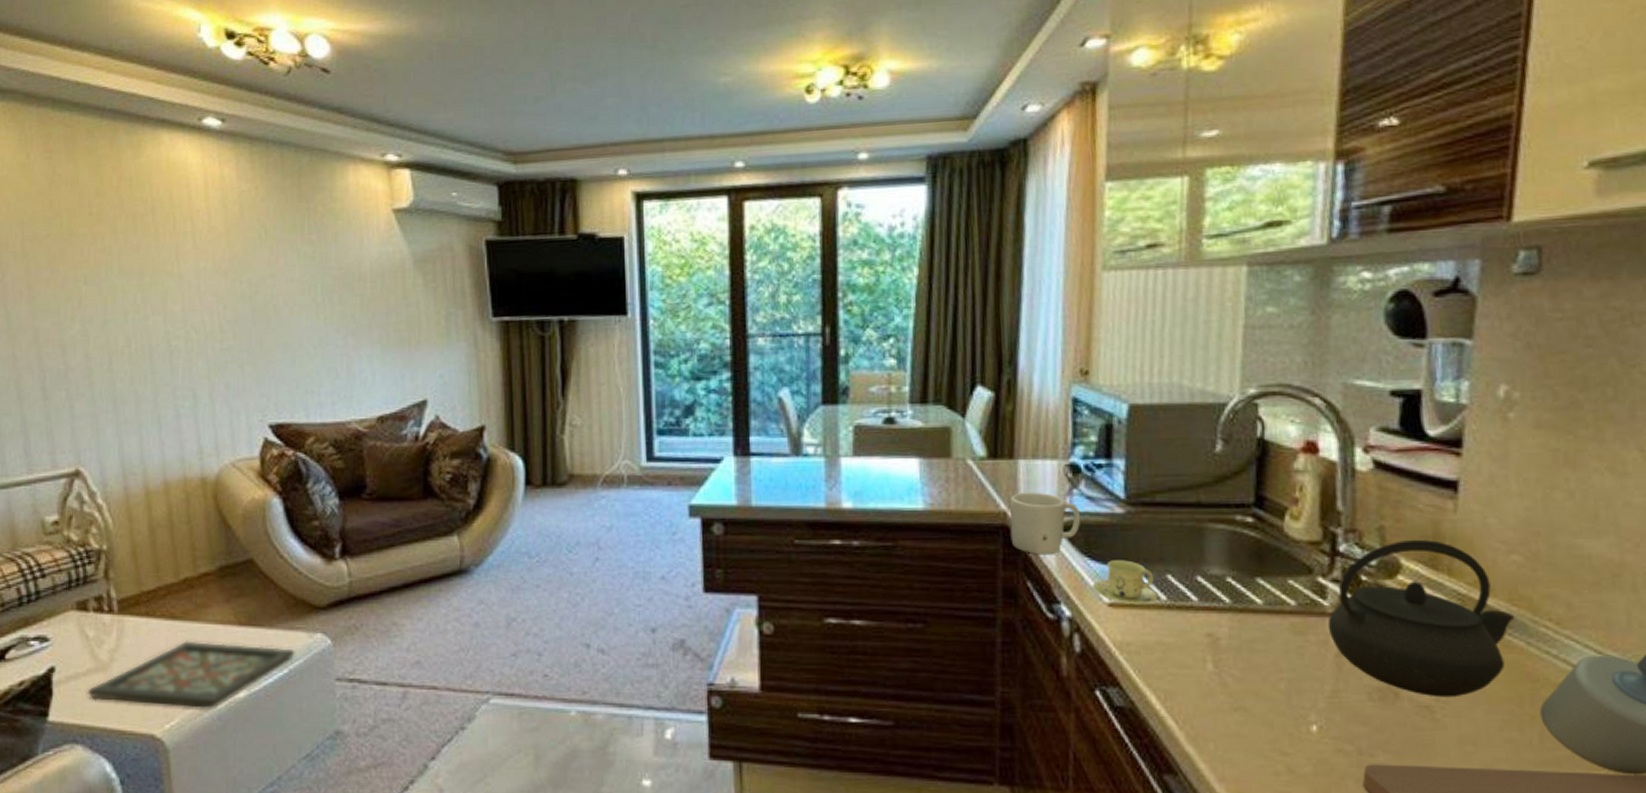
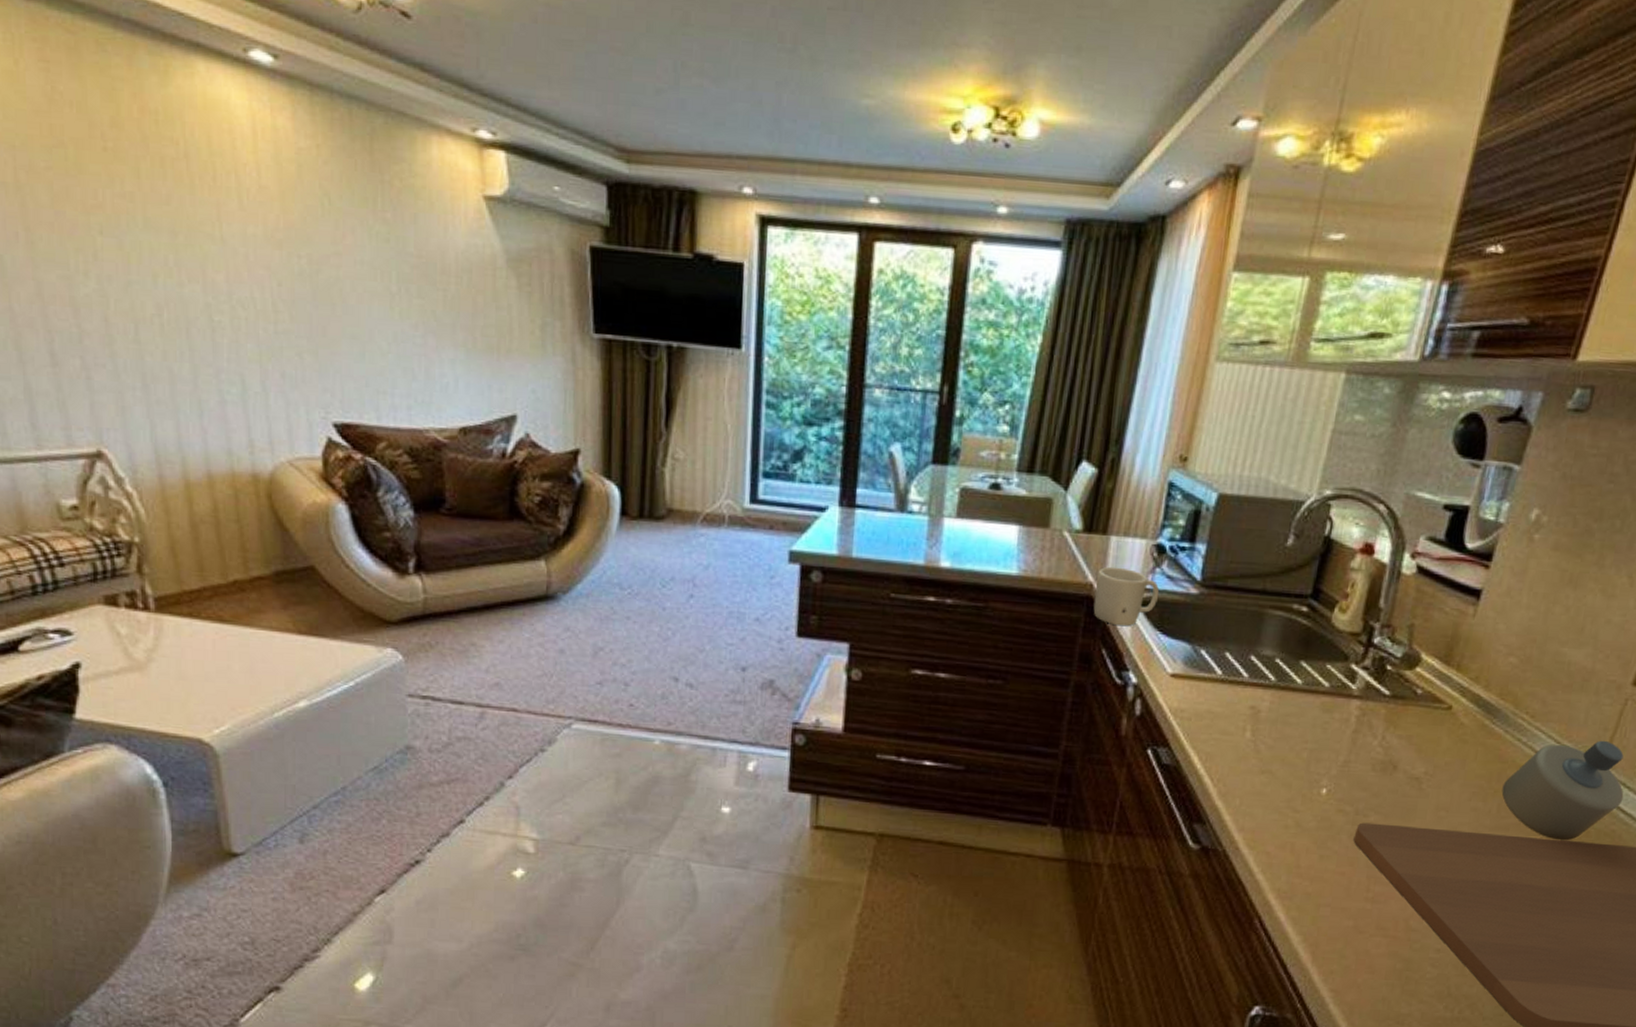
decorative tray: present [87,639,295,708] -> none [120,644,362,716]
cup and saucer: present [1093,560,1158,604] -> none [1160,635,1215,677]
kettle: present [1327,539,1514,698] -> none [1351,637,1500,772]

